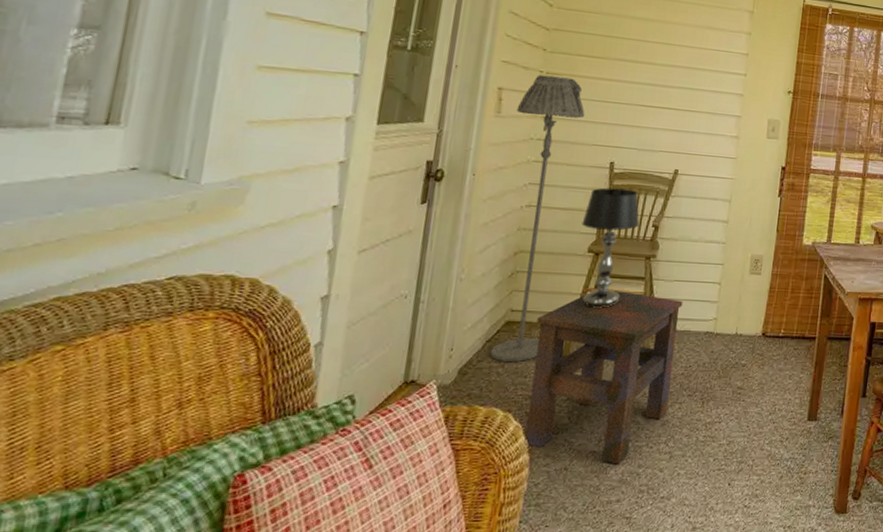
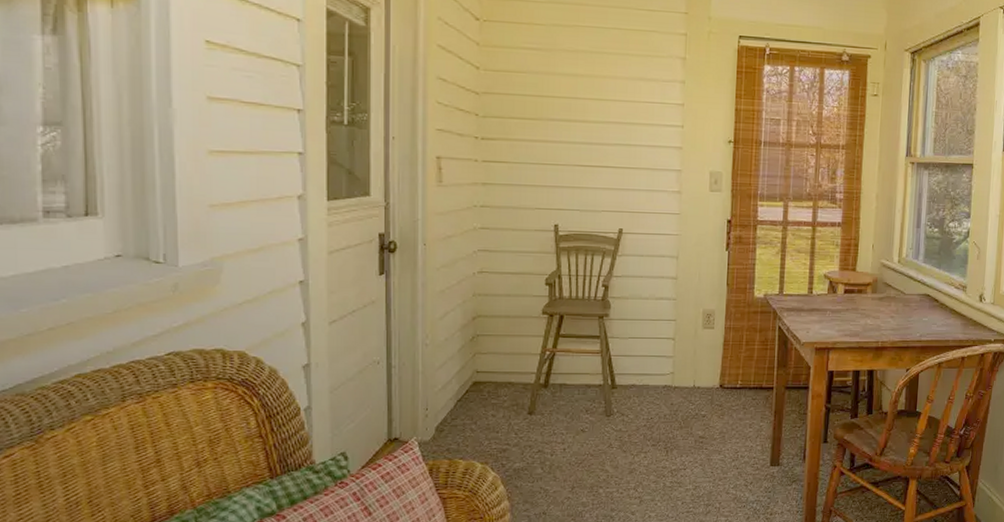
floor lamp: present [490,74,585,363] -> none [457,141,524,420]
side table: present [524,288,683,465] -> none [502,348,640,509]
table lamp: present [581,187,640,308] -> none [533,250,590,366]

